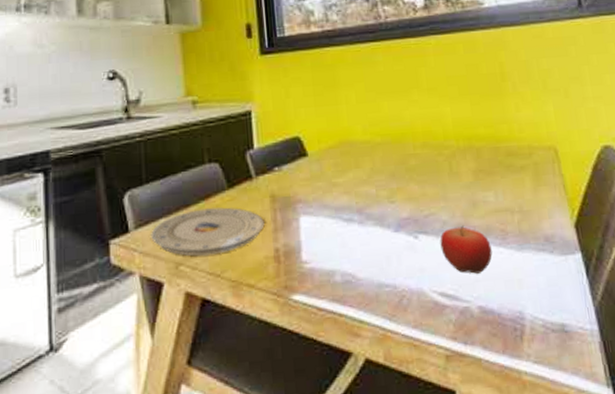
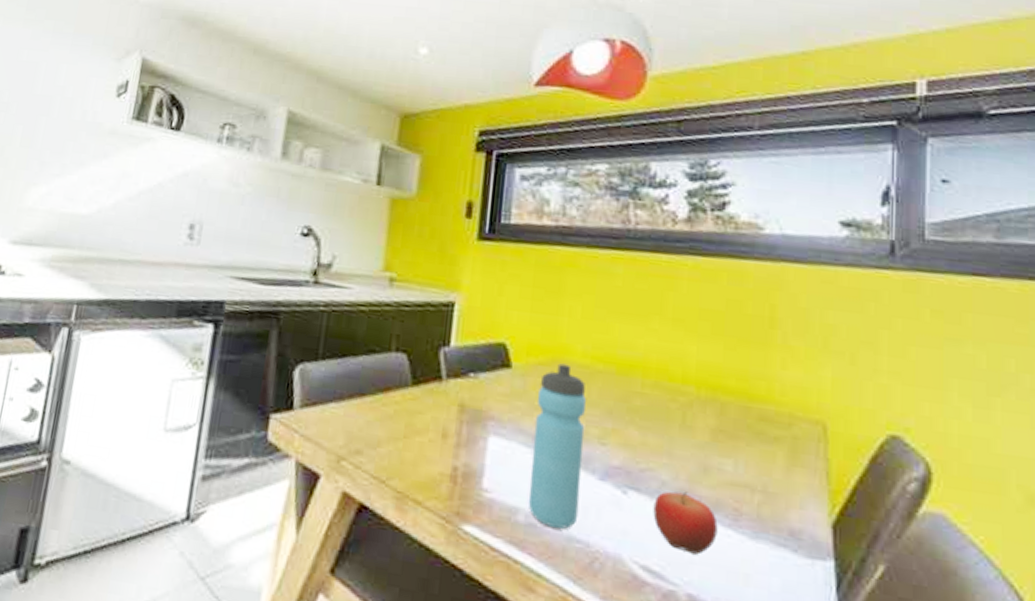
plate: present [151,207,265,256] -> none [316,401,447,458]
water bottle: none [332,143,384,280] -> present [528,363,586,529]

